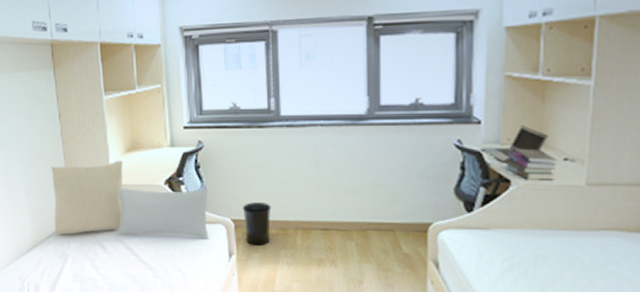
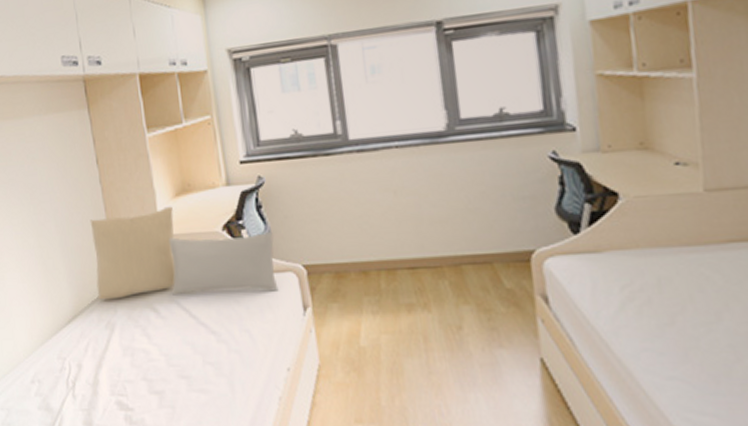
waste bin: present [242,202,272,245] -> none [314,242,349,294]
laptop: present [481,125,548,162] -> none [579,129,654,173]
books: present [505,148,558,180] -> none [609,155,669,191]

